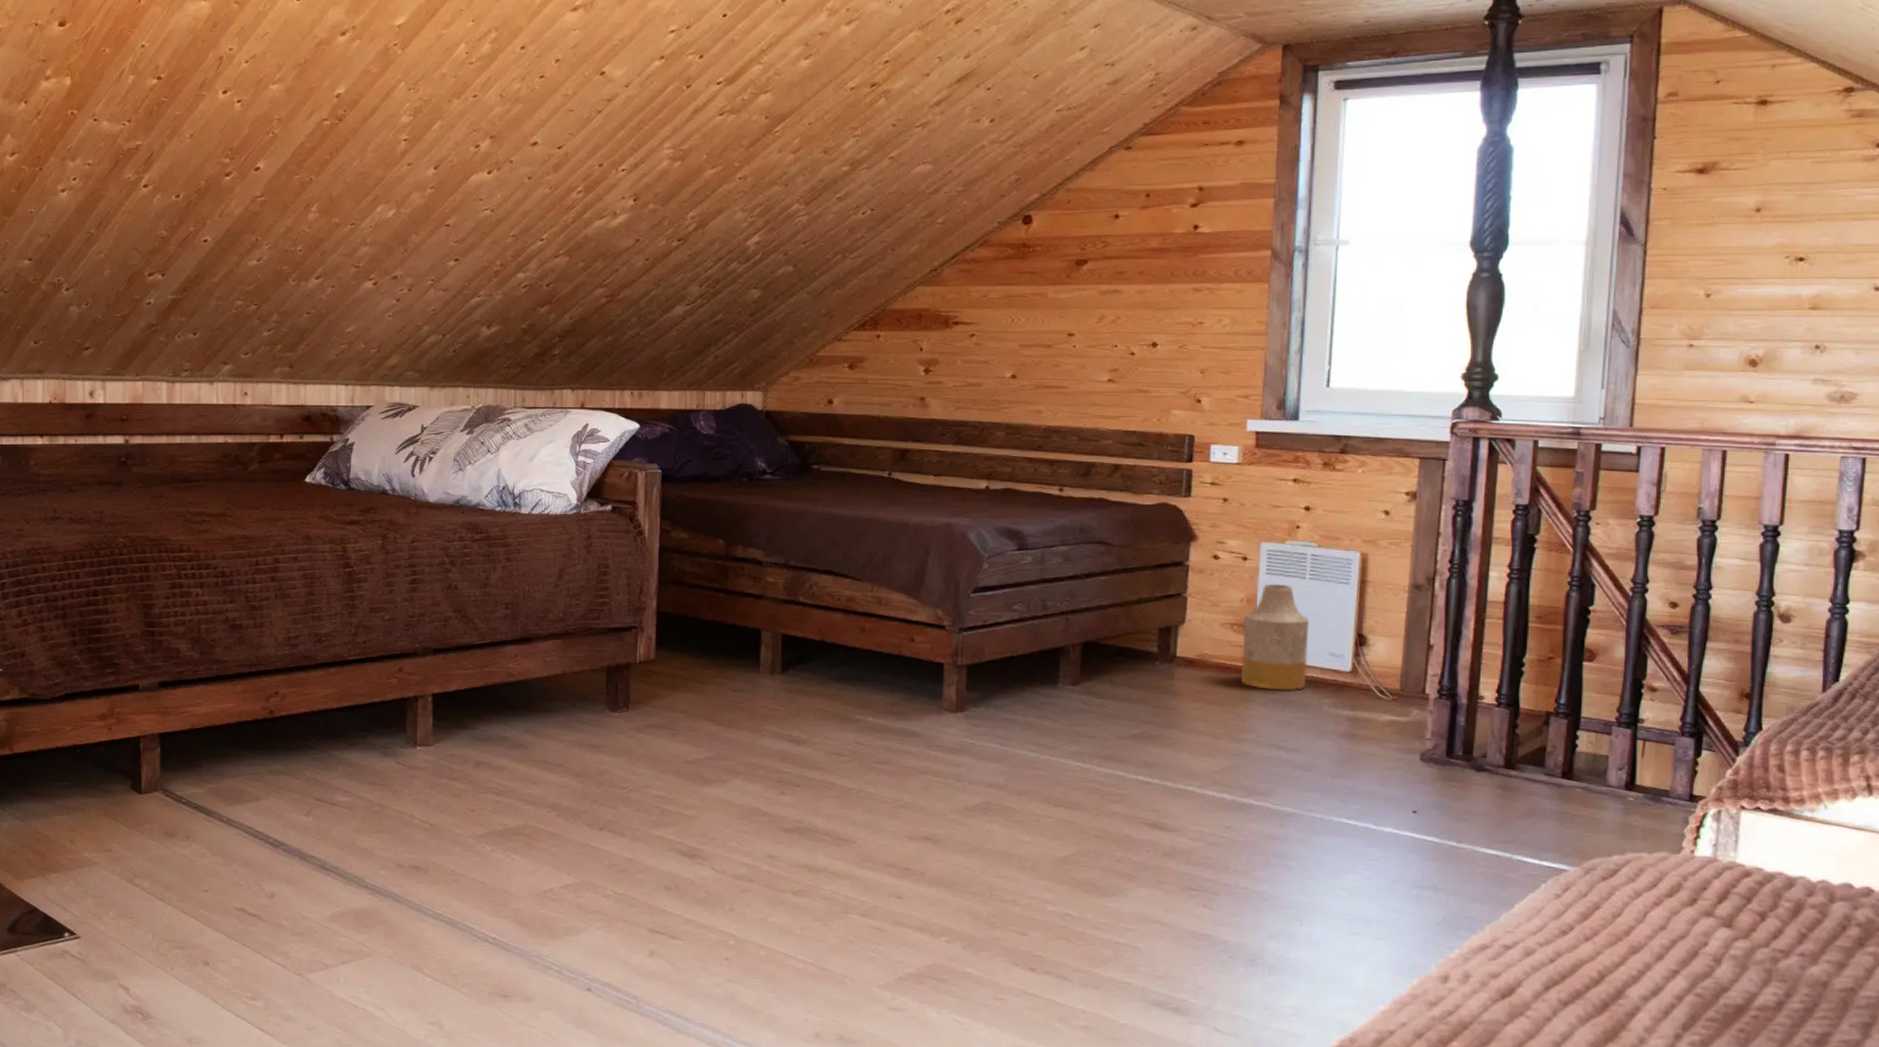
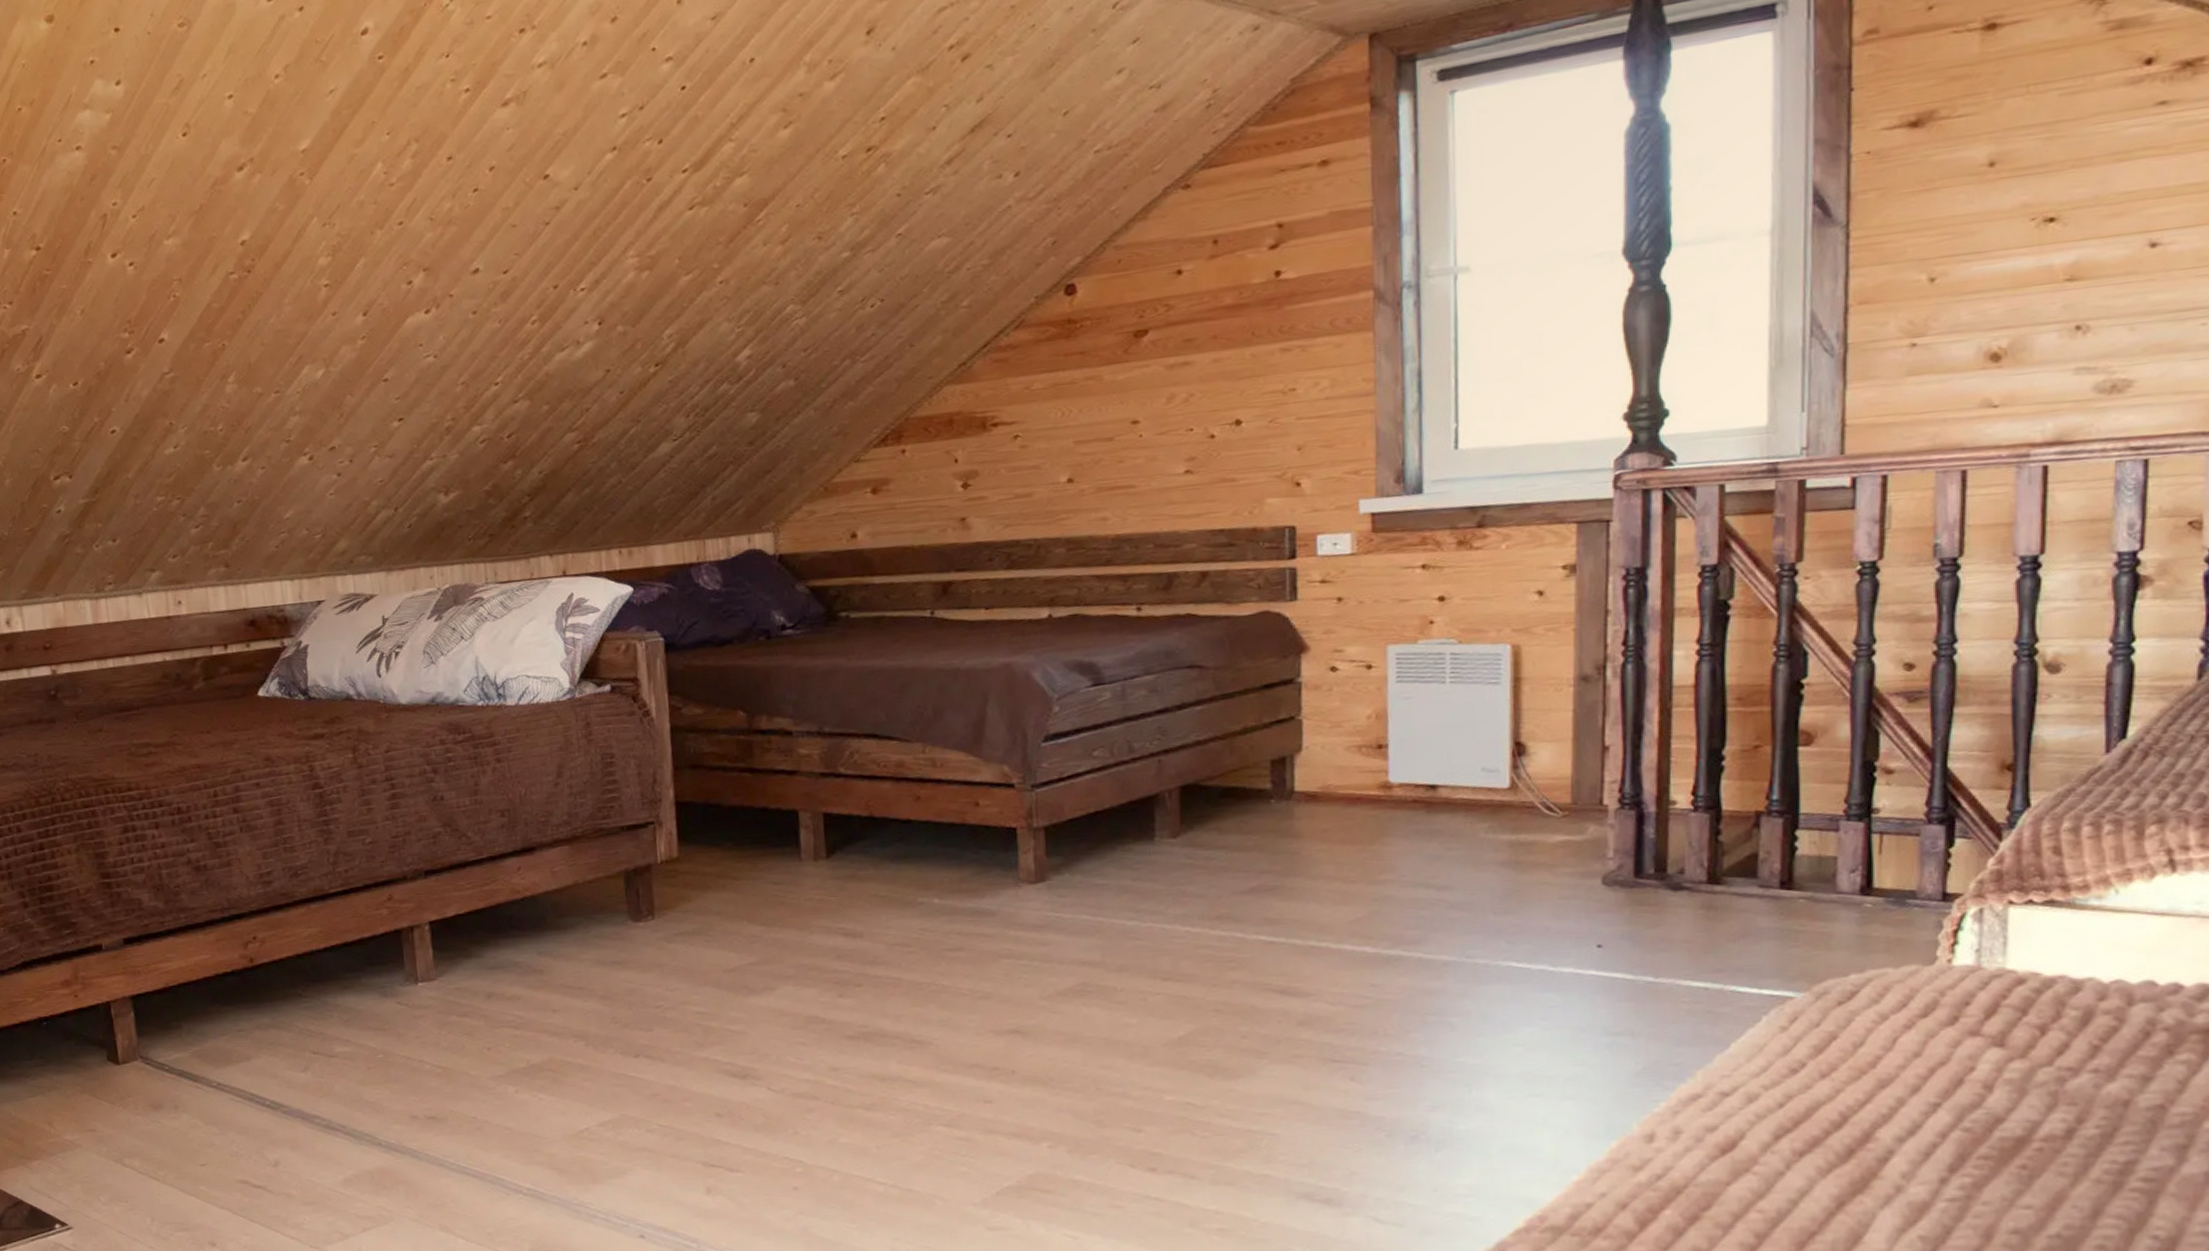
vase: present [1242,583,1309,691] -> none [1373,692,1456,820]

